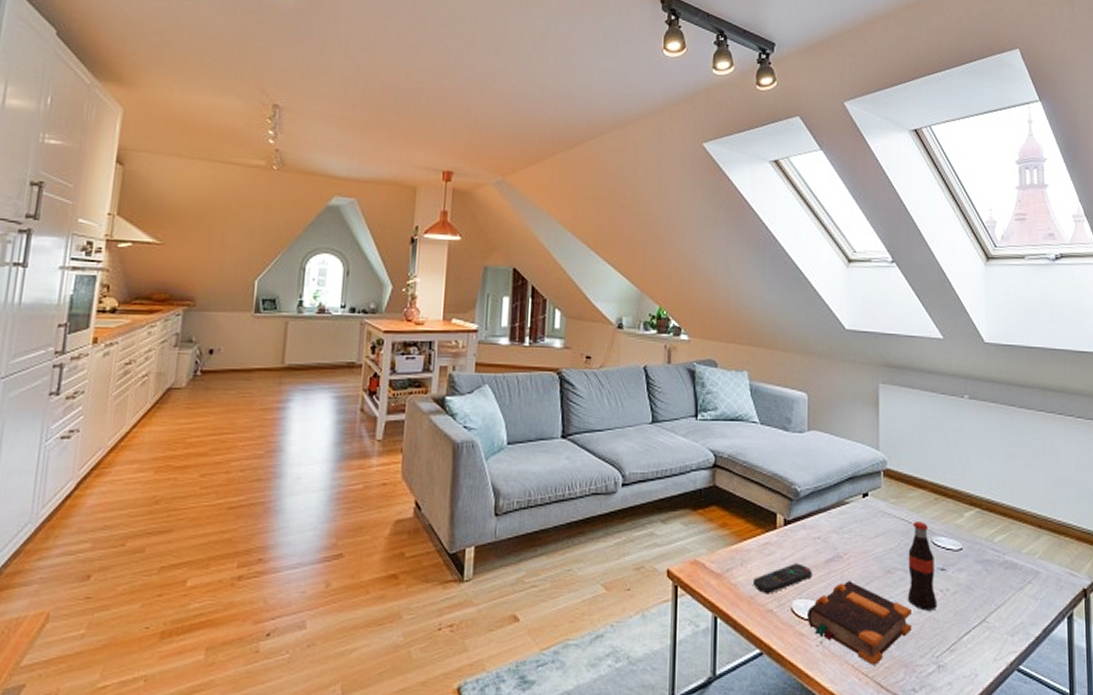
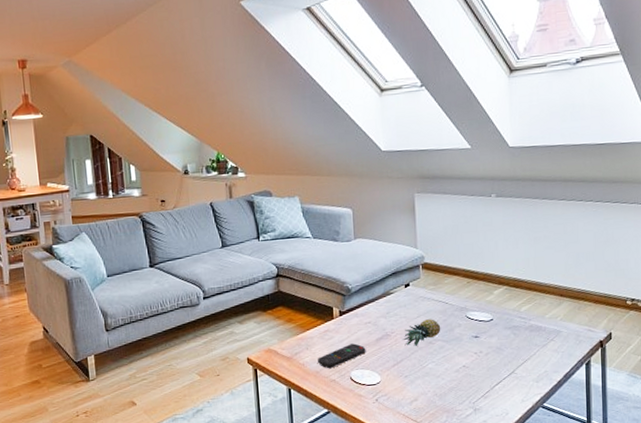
bible: present [806,581,912,666] -> none [363,352,451,413]
fruit: none [857,541,902,574] -> present [403,319,441,346]
bottle: present [907,520,938,611] -> none [446,301,473,370]

